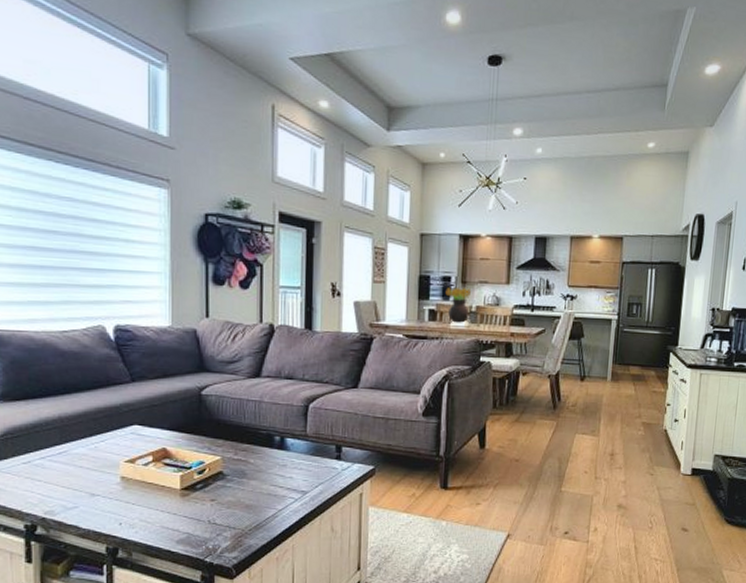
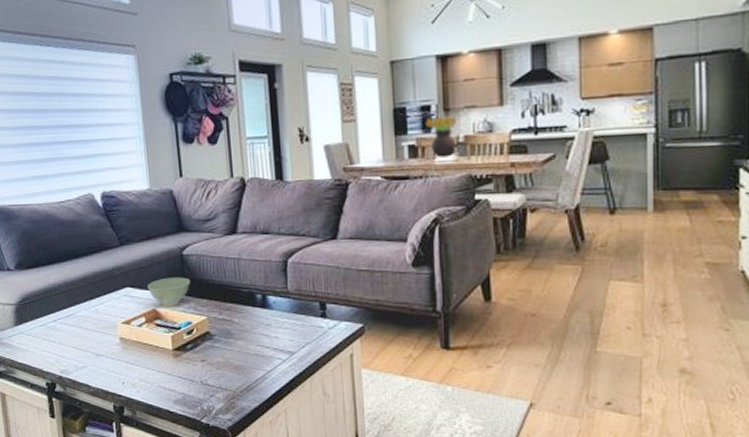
bowl: none [159,416,208,446] -> present [147,277,191,307]

